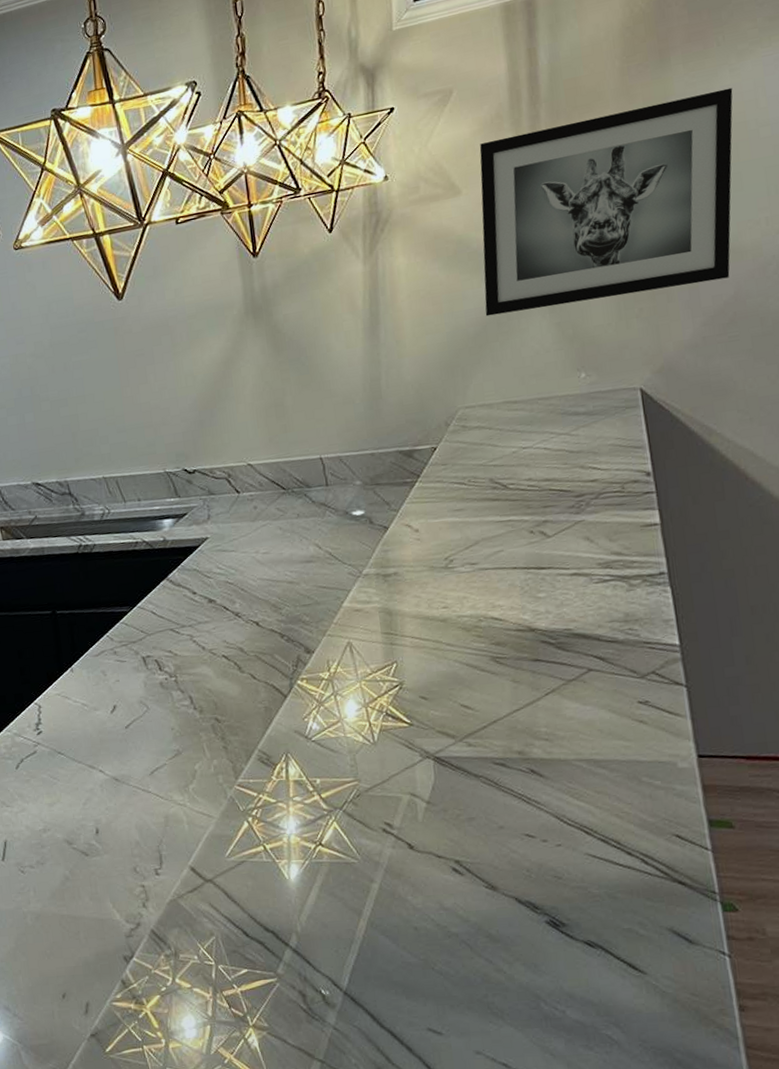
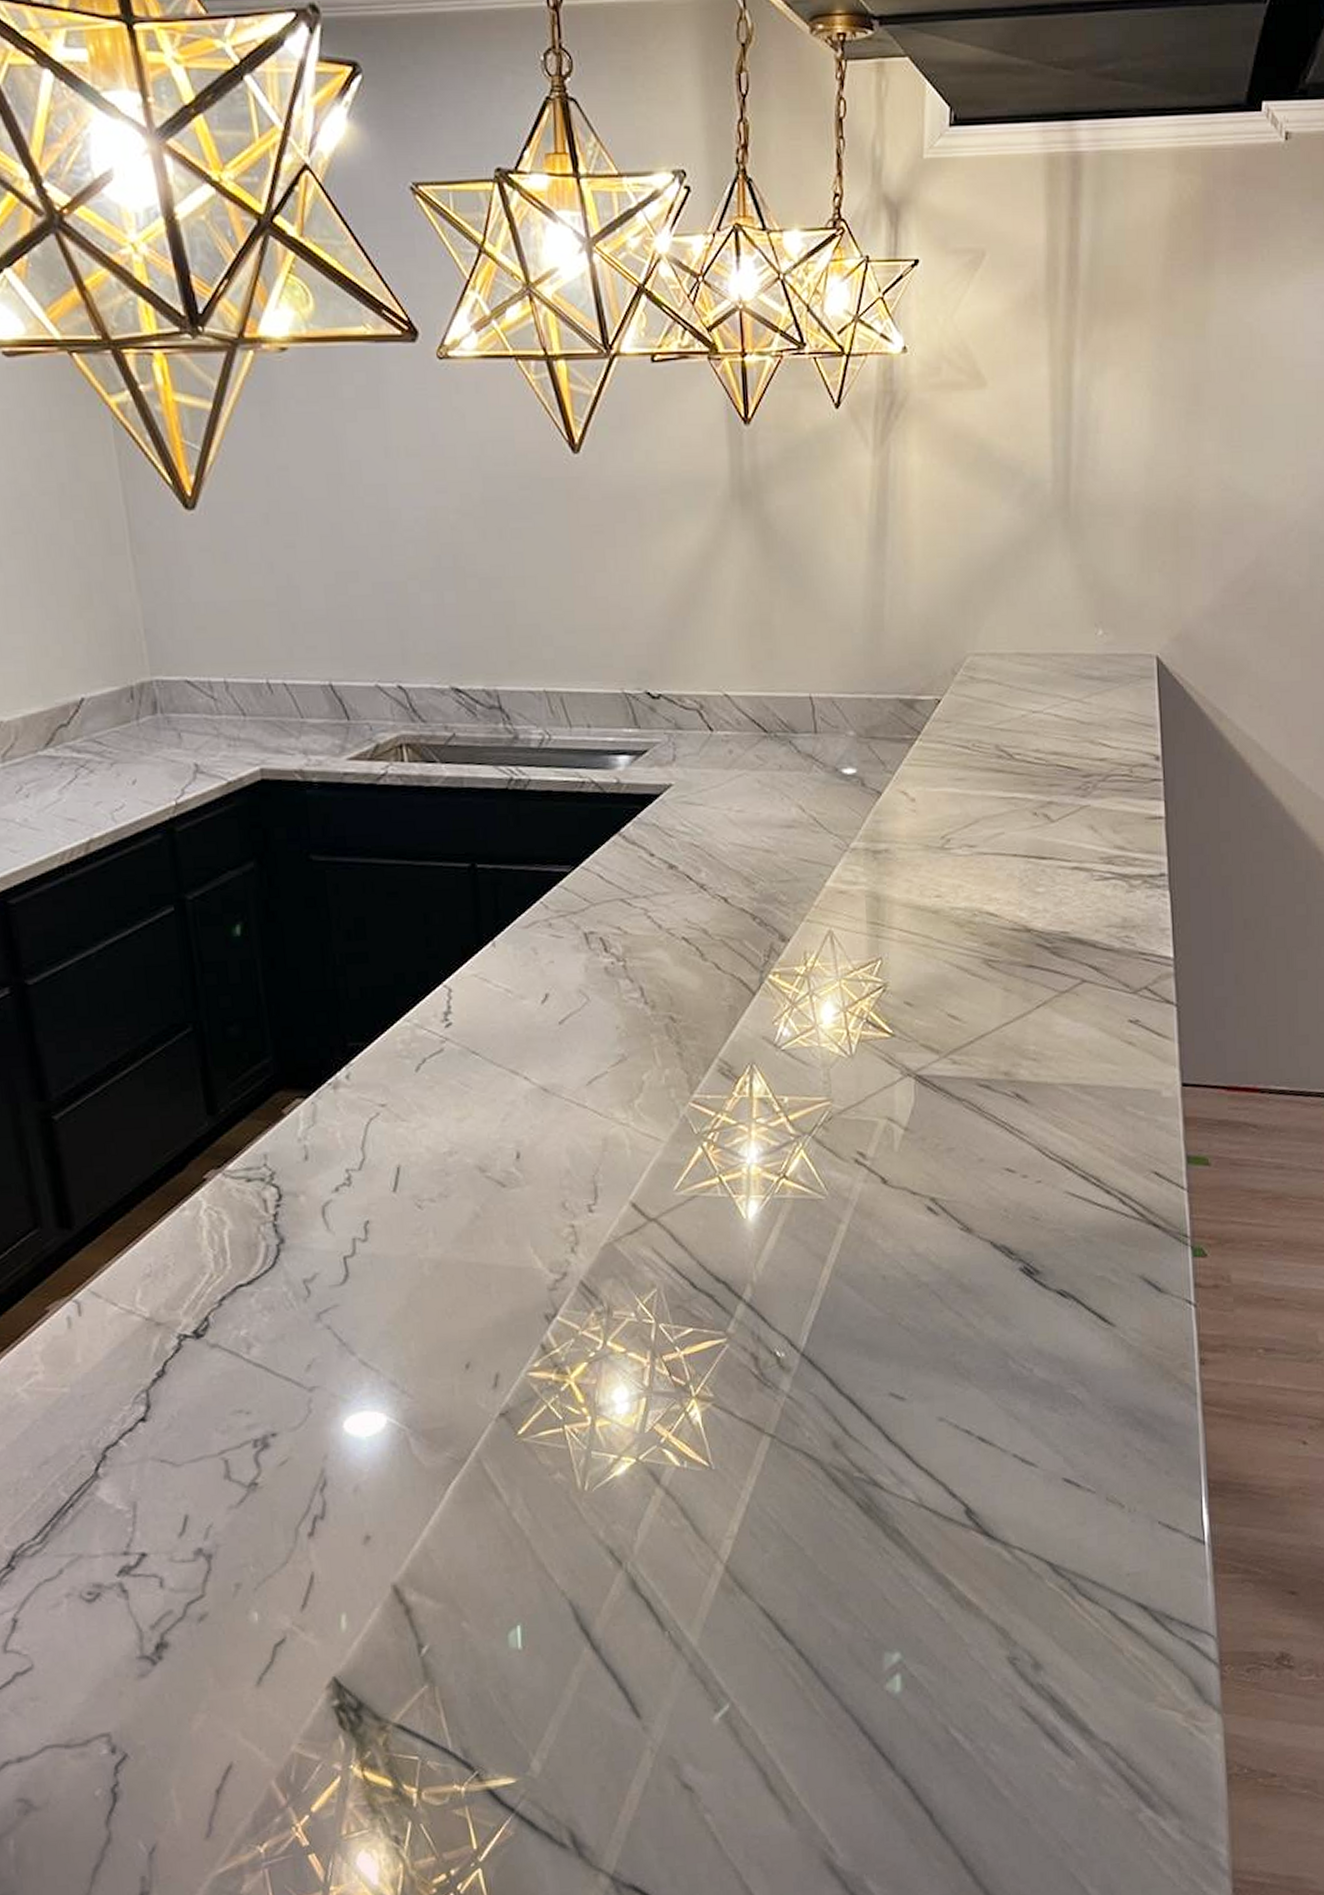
wall art: present [479,87,733,317] -> none [1003,314,1272,545]

